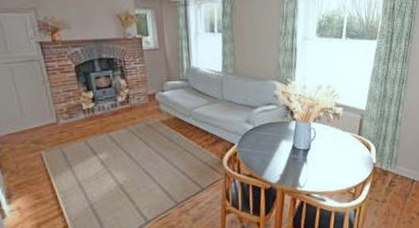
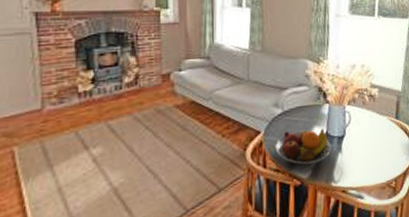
fruit bowl: none [248,143,297,172] -> present [275,129,331,165]

